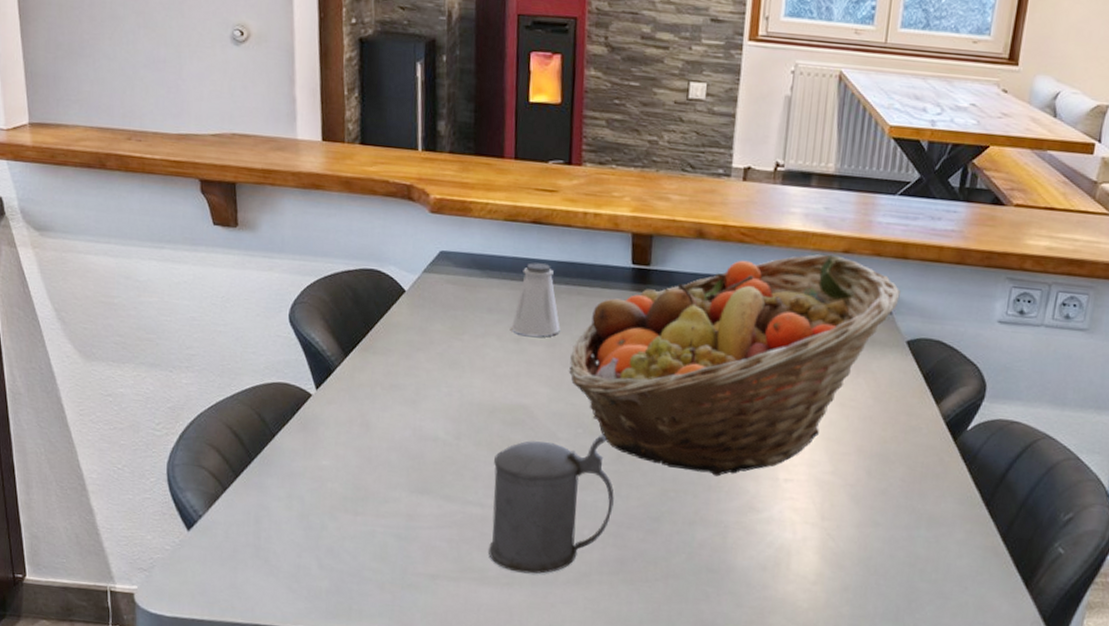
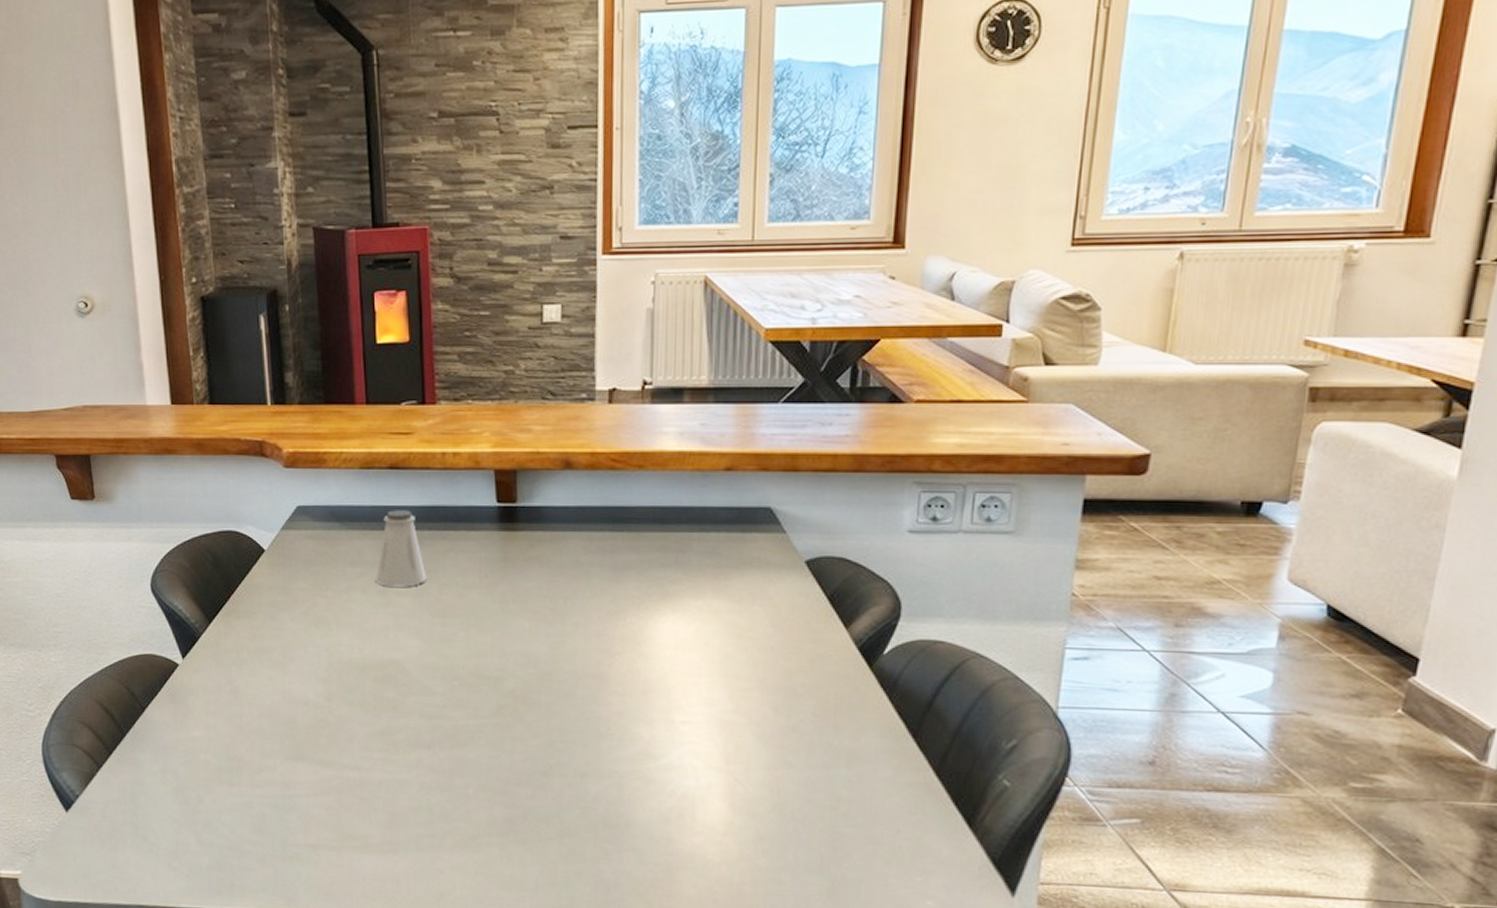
beer stein: present [489,435,614,574] -> none [369,686,497,839]
fruit basket: present [569,254,901,477] -> none [440,474,793,723]

